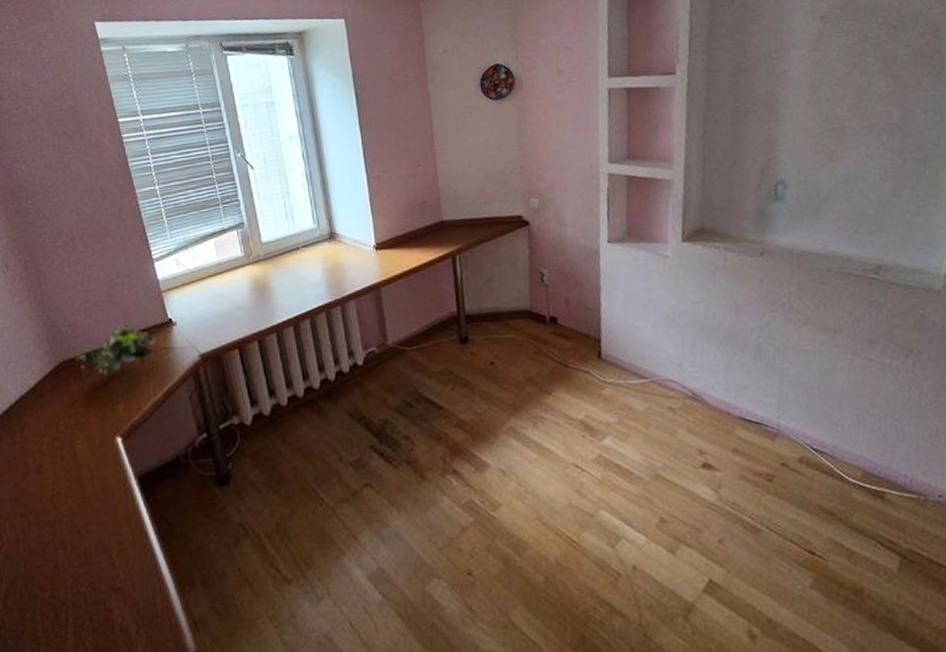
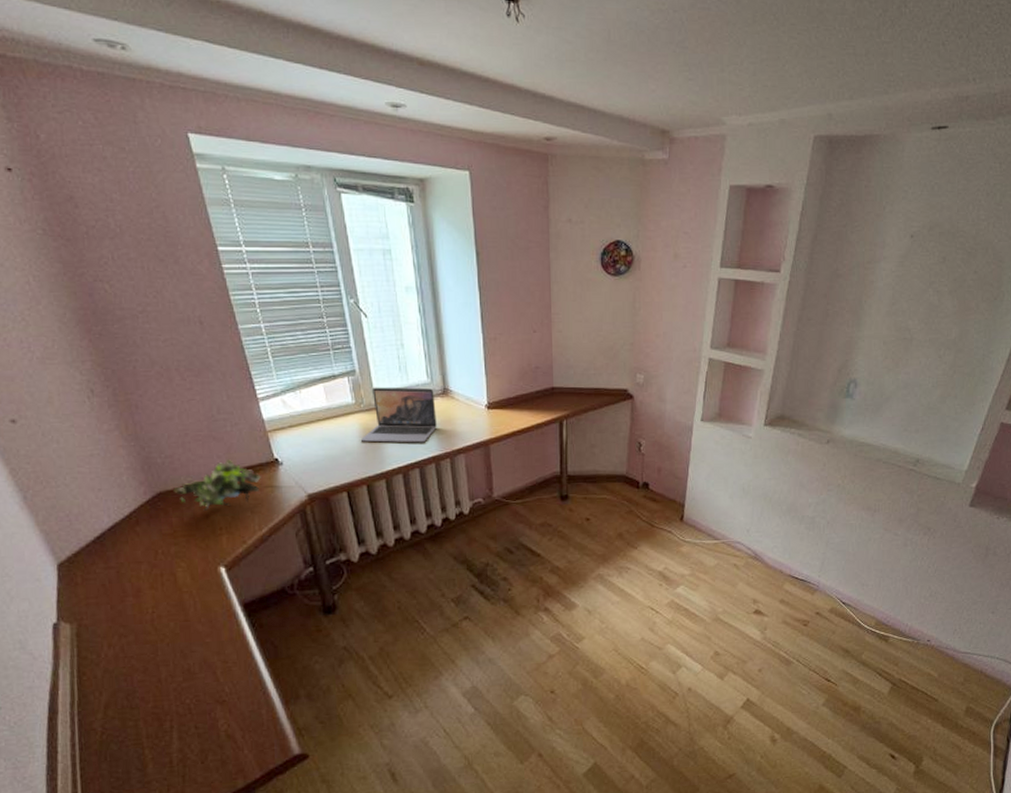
laptop: none [250,234,326,295] -> present [360,387,437,443]

